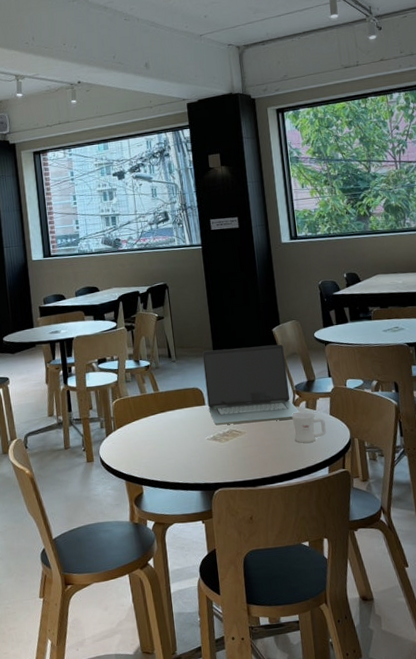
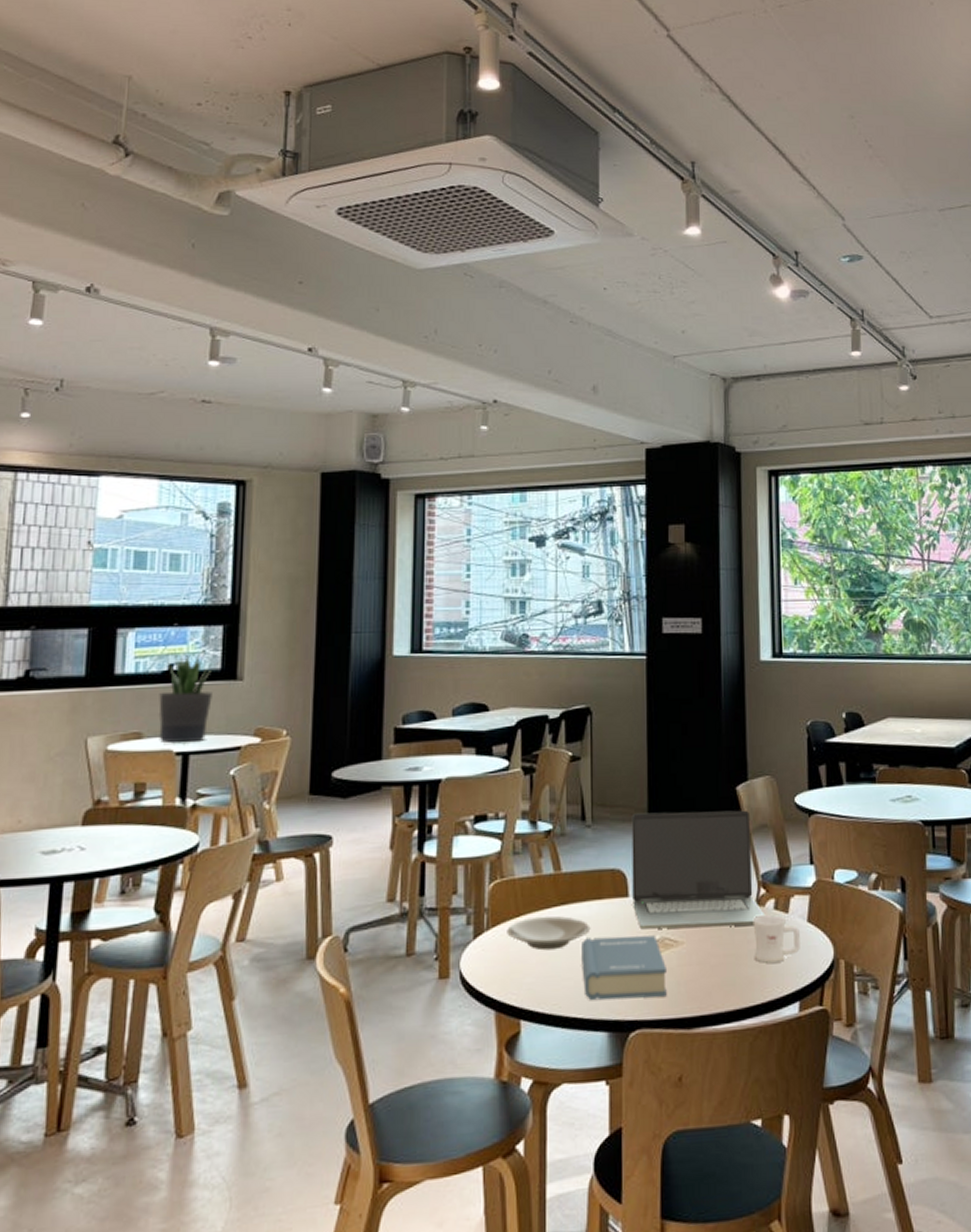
saucer: none [127,419,182,442] -> present [507,915,591,951]
hardback book: none [177,429,237,471] -> present [581,935,668,1000]

